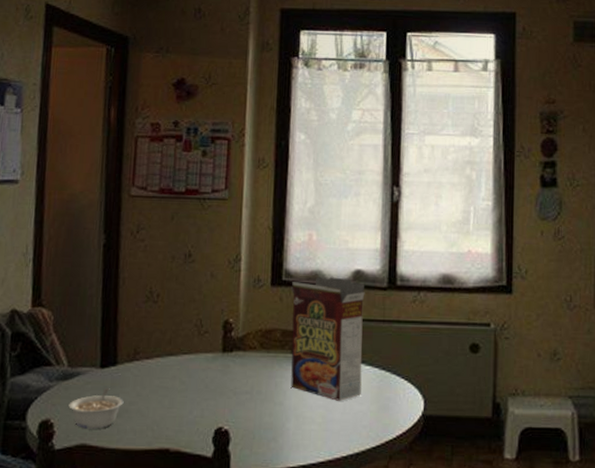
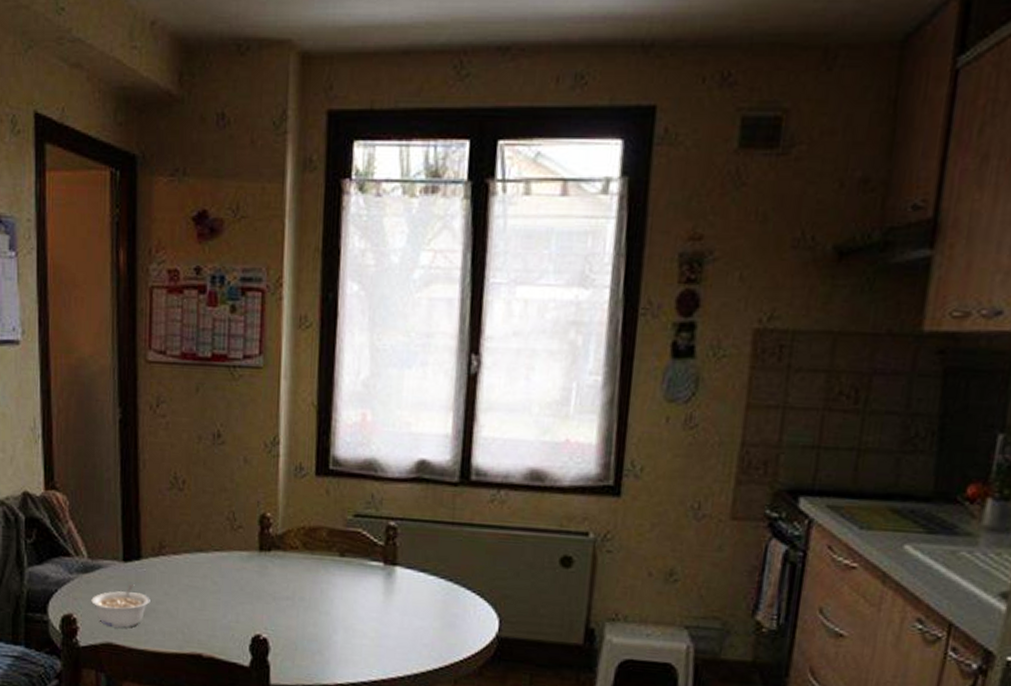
cereal box: present [291,276,365,401] -> none [339,466,431,615]

